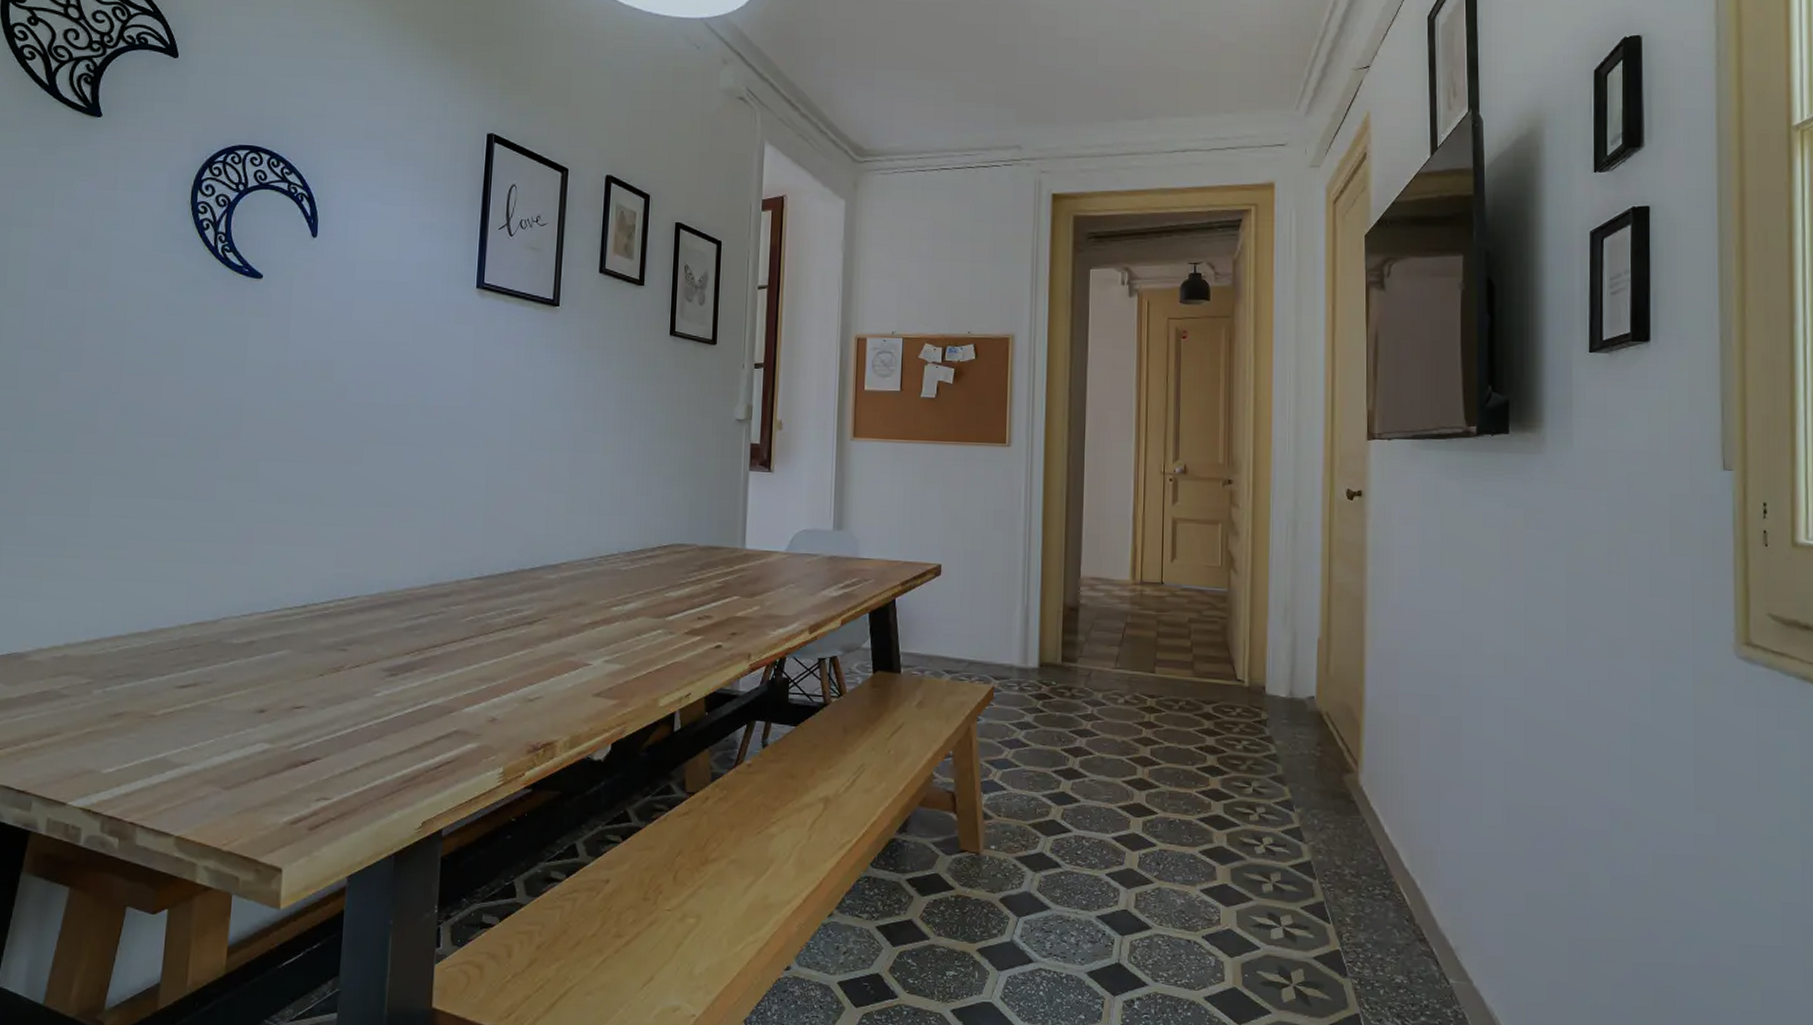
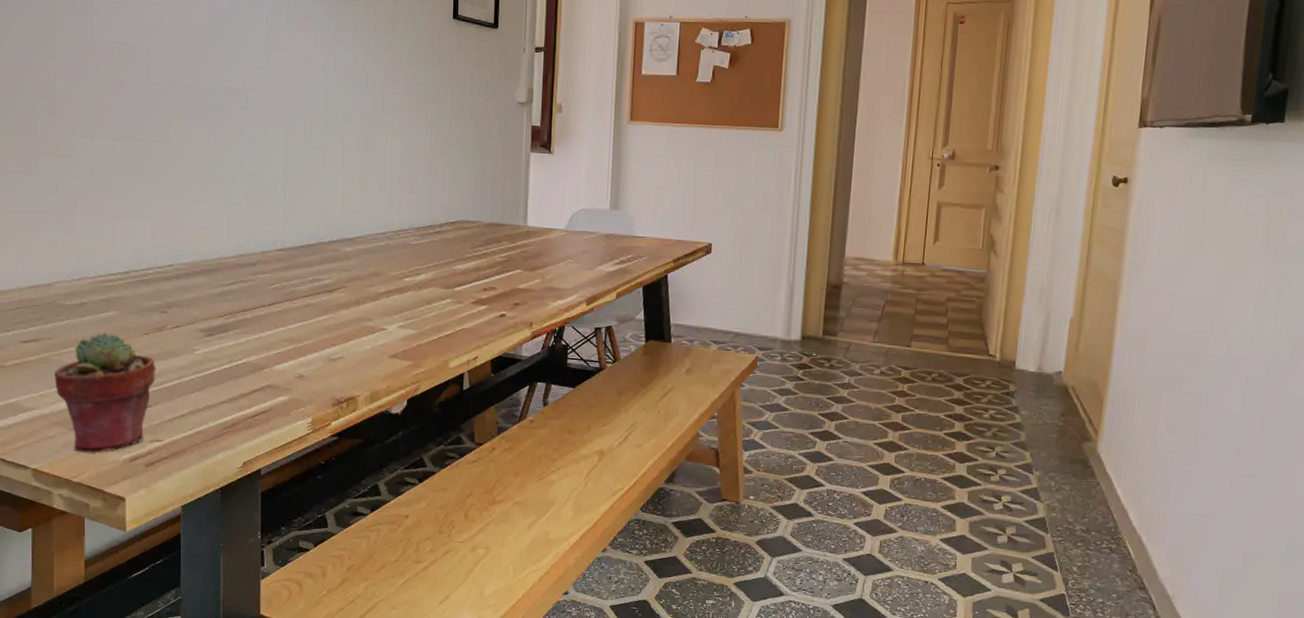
potted succulent: none [211,674,330,816] -> present [54,332,156,453]

